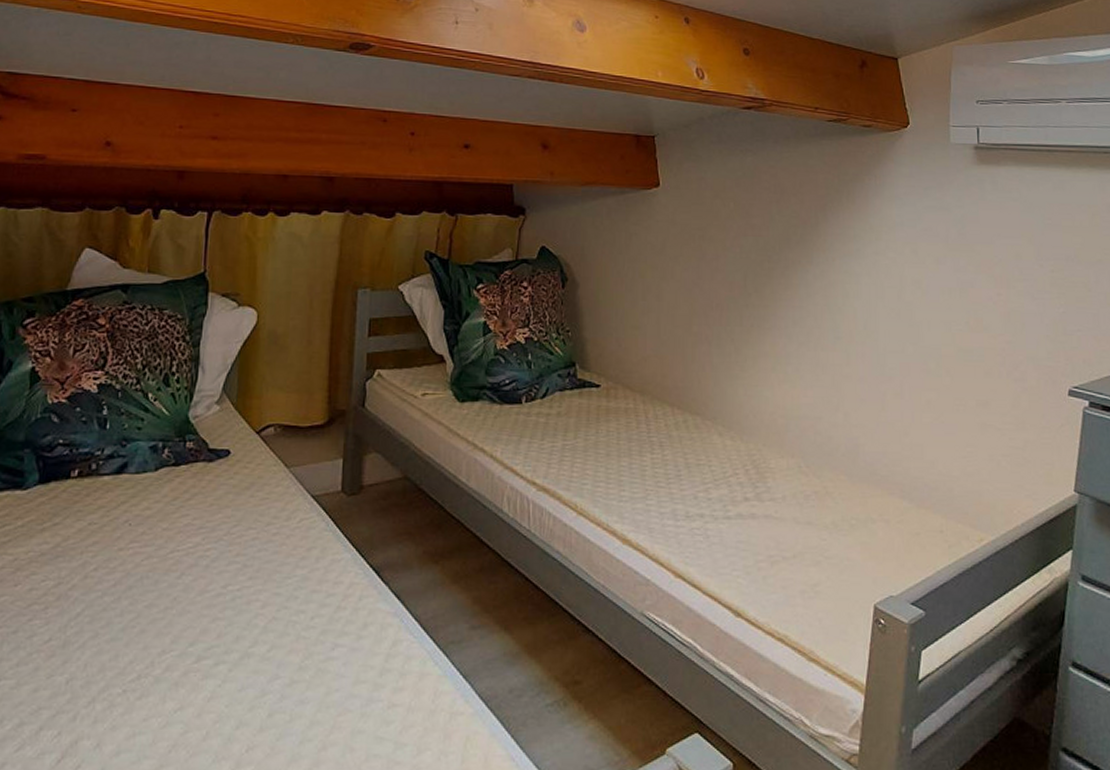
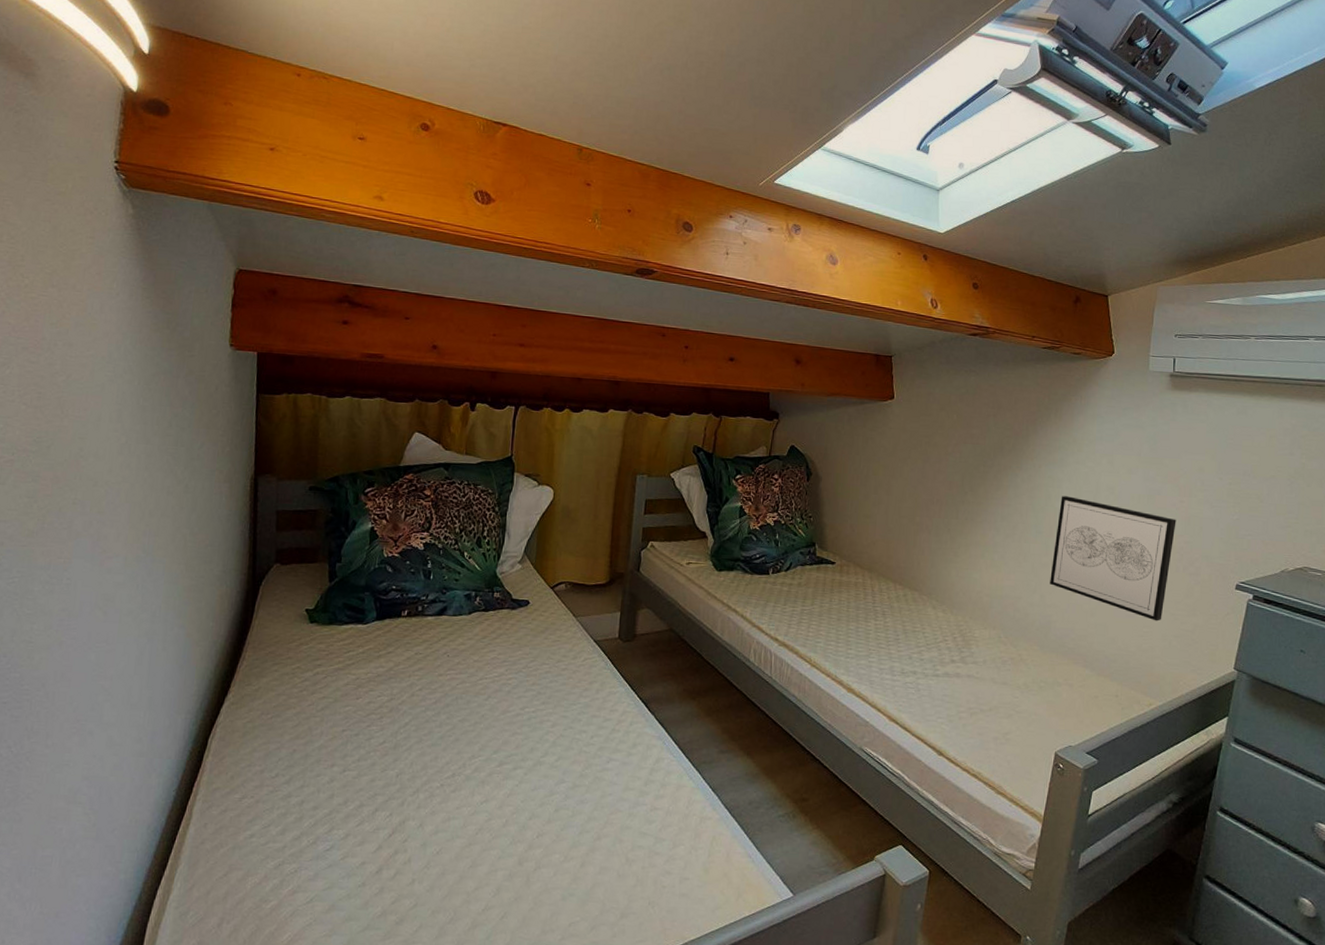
wall art: none [854,293,995,438] -> present [1050,496,1176,621]

